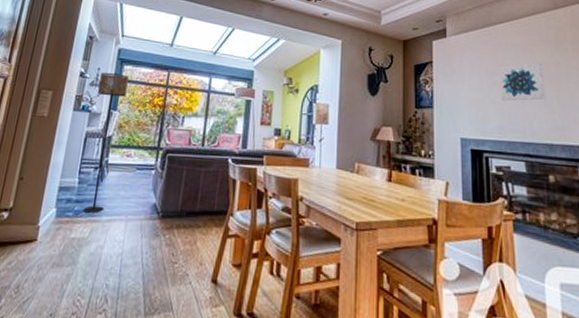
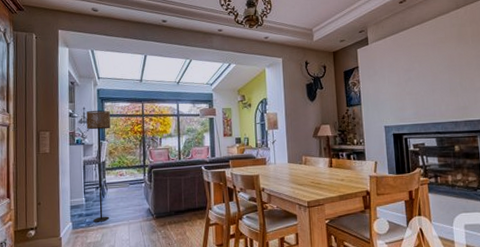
wall art: present [499,62,546,101] -> none [413,56,451,92]

